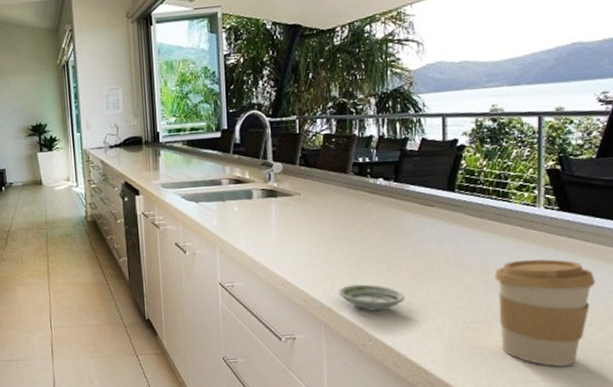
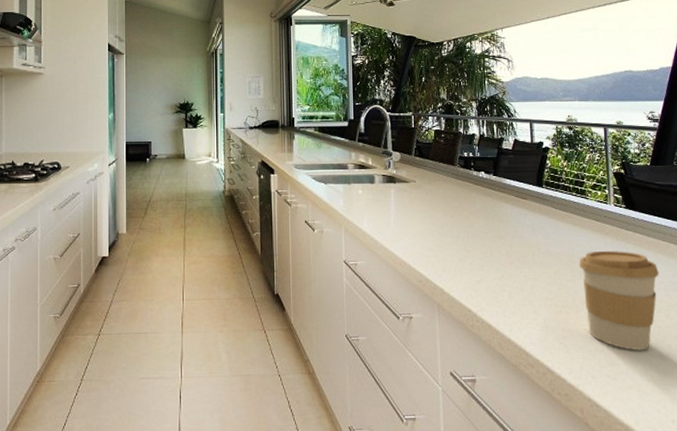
saucer: present [338,284,404,311] -> none [449,267,506,293]

